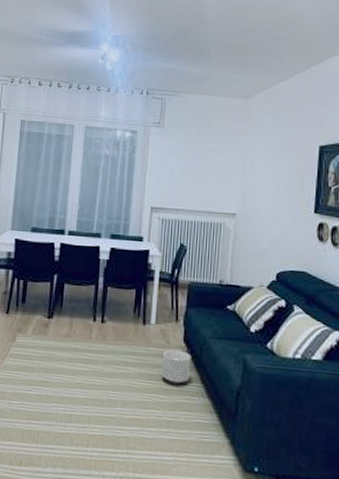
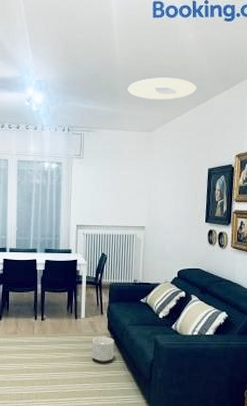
ceiling light: none [221,34,307,61] -> present [127,77,197,99]

